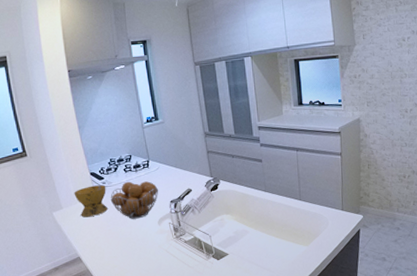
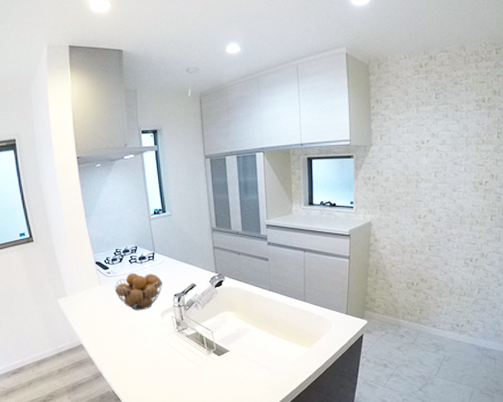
bowl: present [74,185,108,217] -> none [79,275,111,306]

